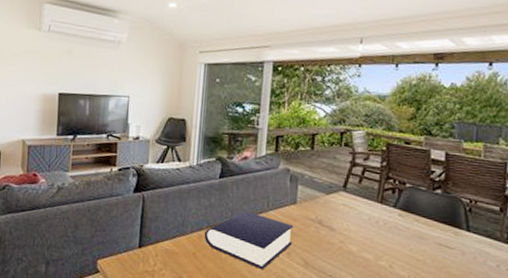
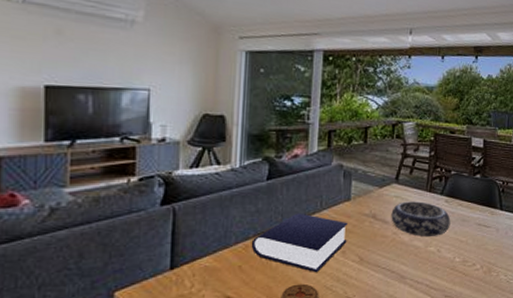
decorative bowl: none [338,210,405,251] -> present [391,201,451,236]

